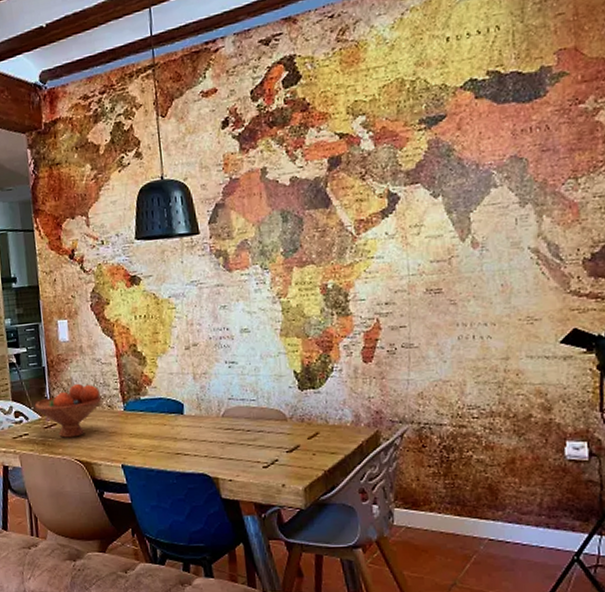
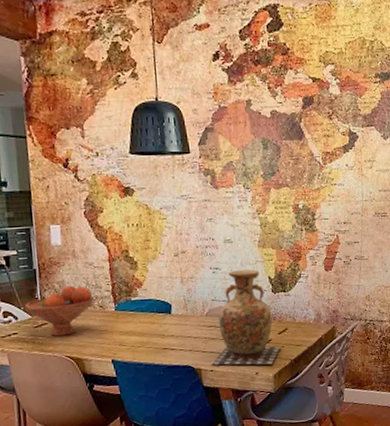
vase: none [229,362,312,476] -> present [211,269,281,366]

